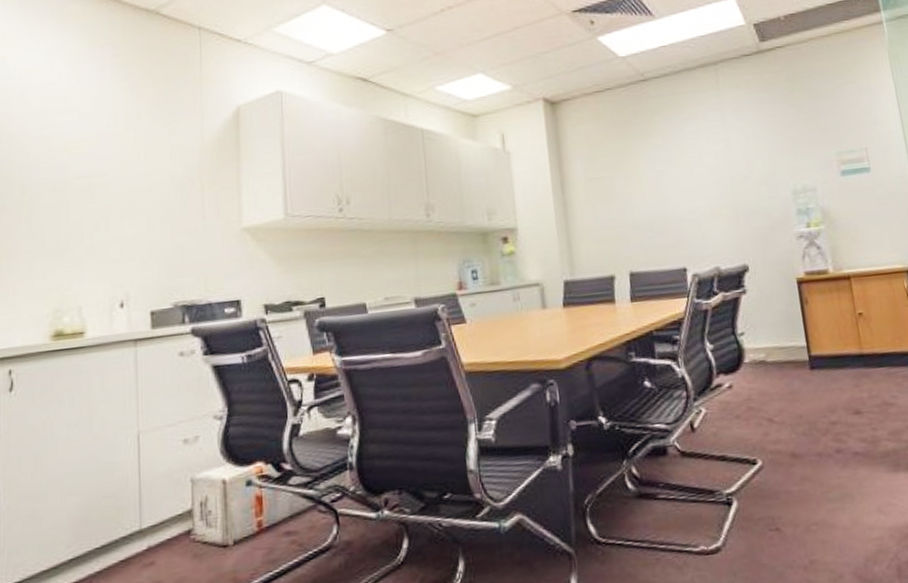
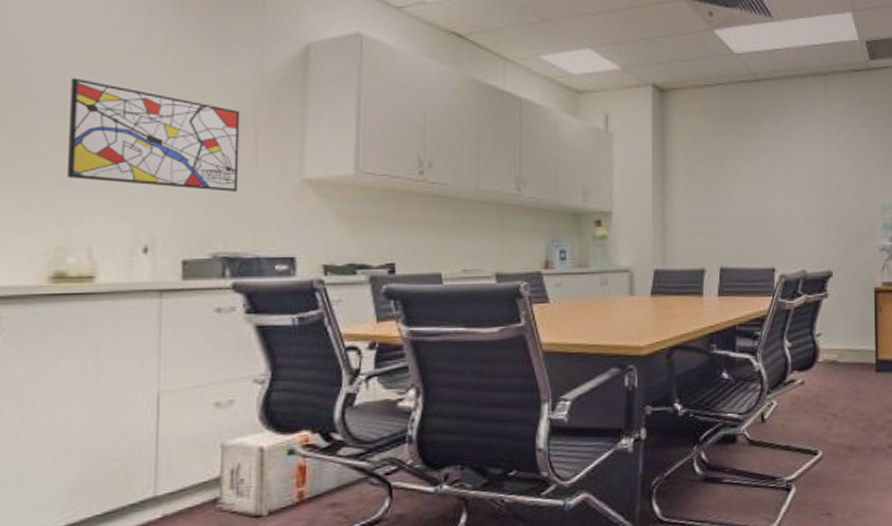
wall art: none [60,162,191,249] -> present [68,77,240,192]

